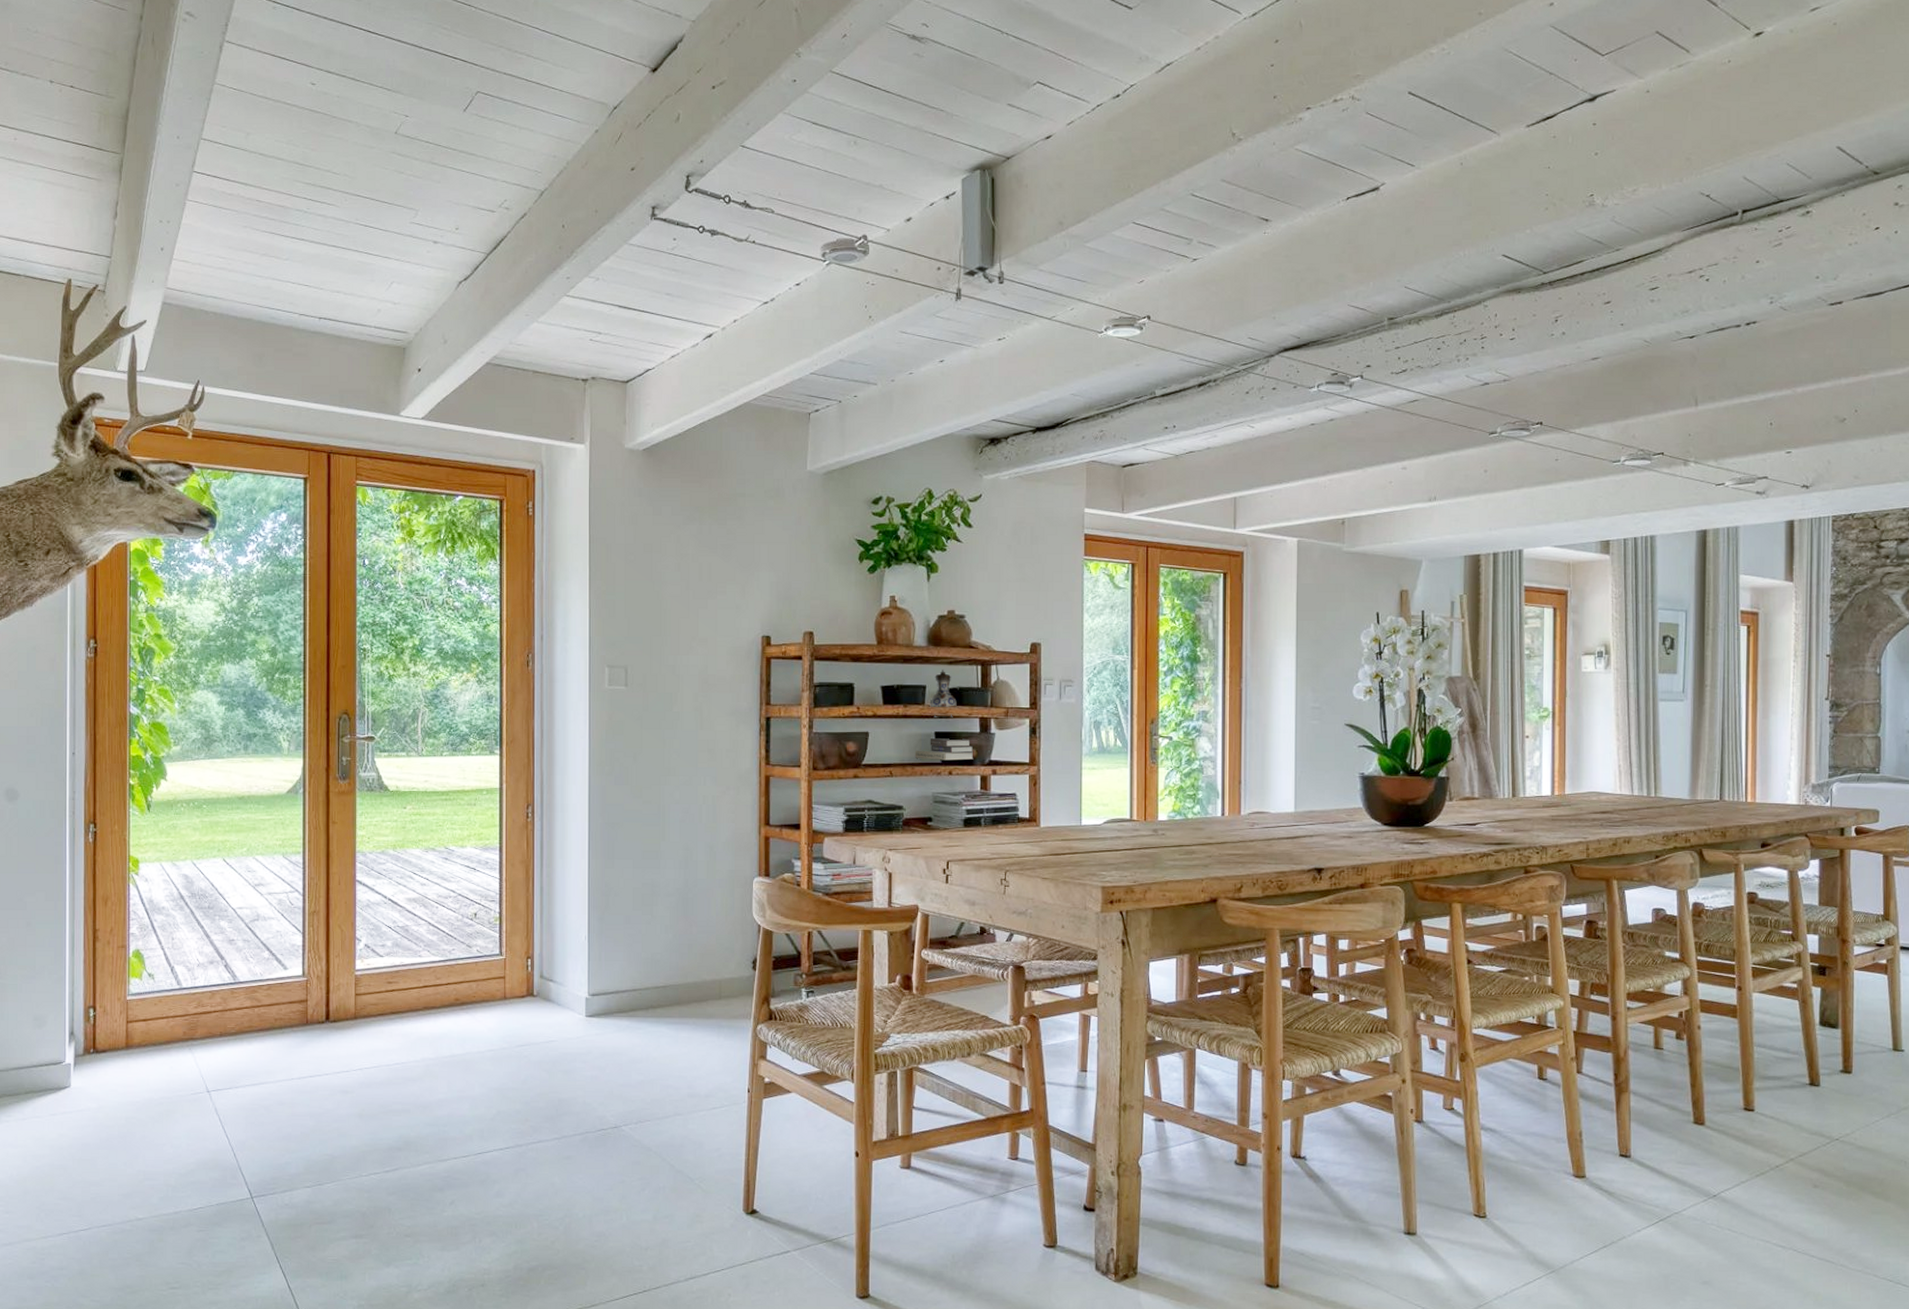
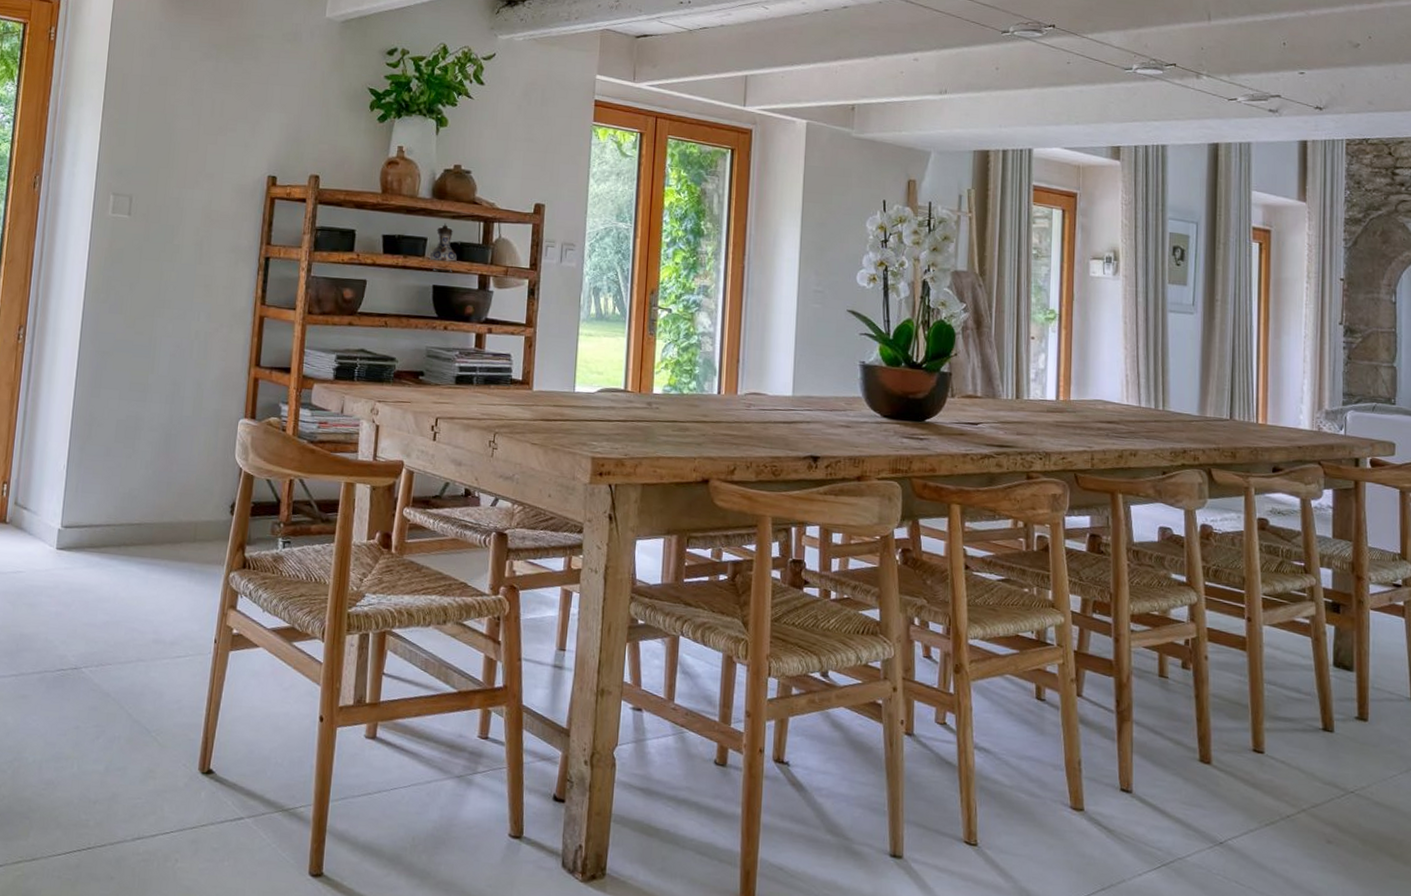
books: present [916,737,974,761] -> none [412,291,471,316]

